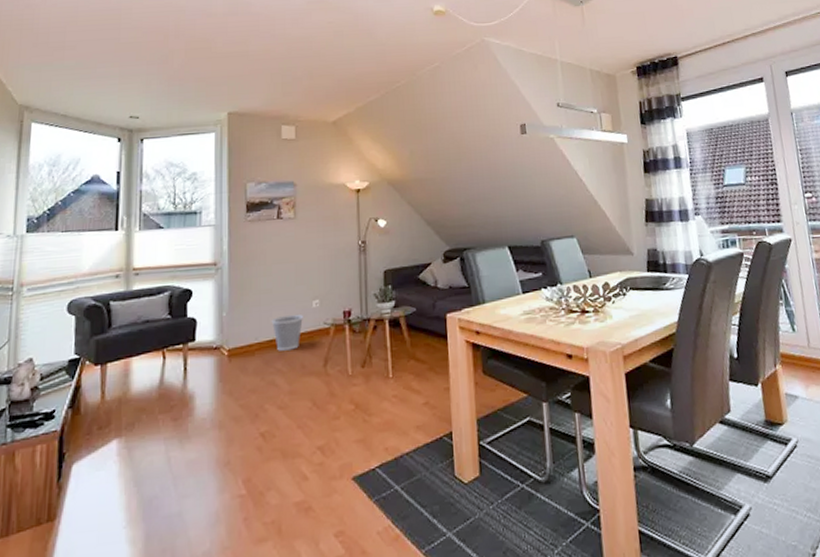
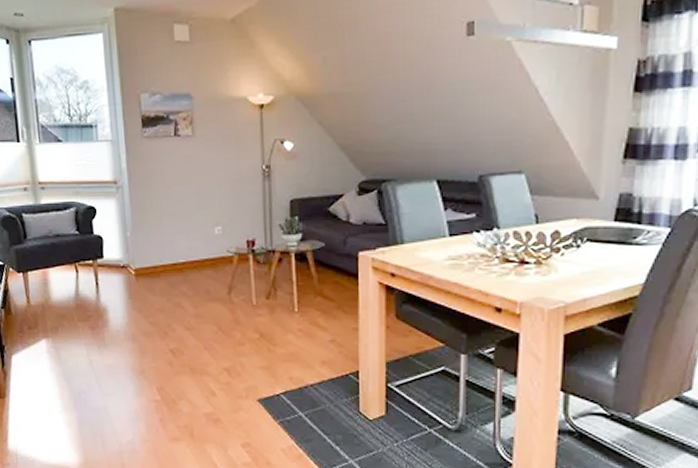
wastebasket: present [271,314,303,351] -> none [174,239,206,275]

